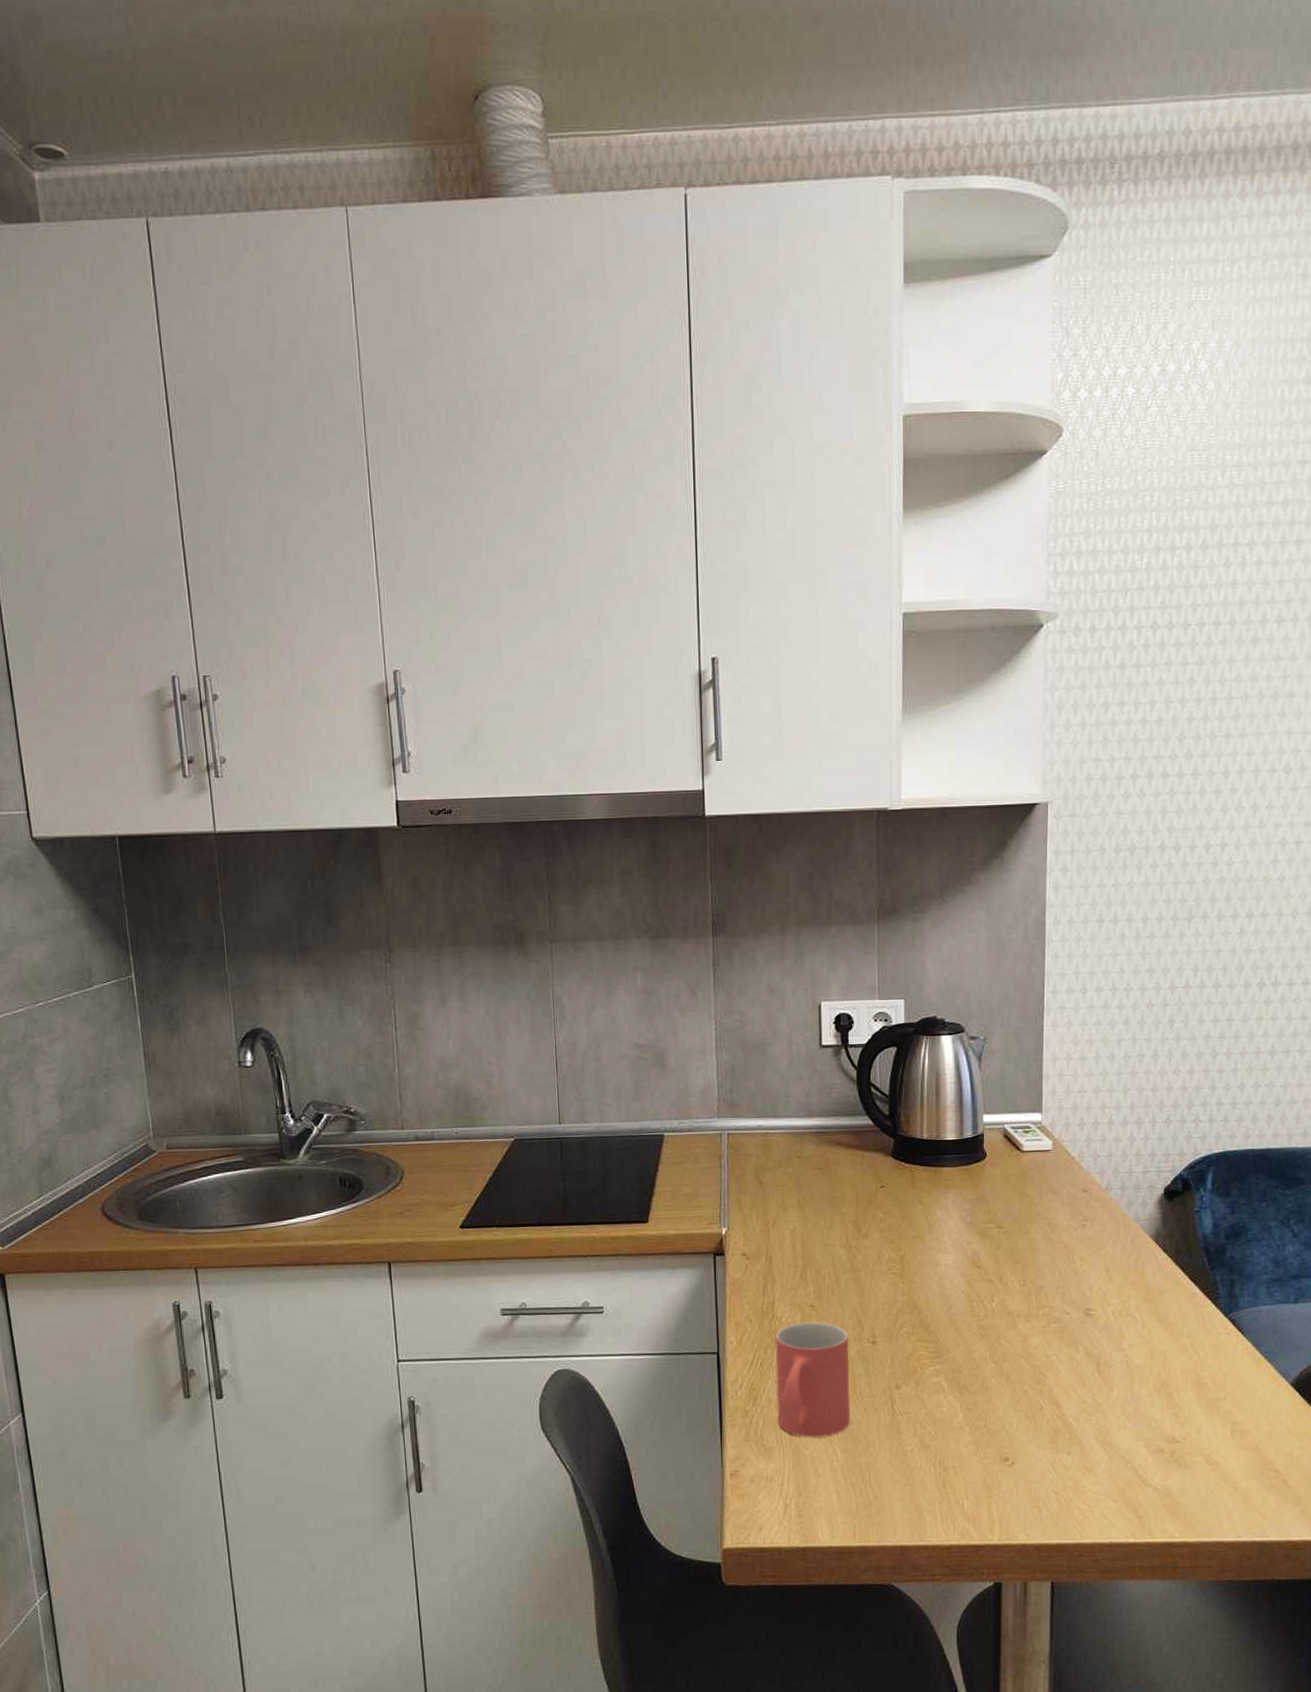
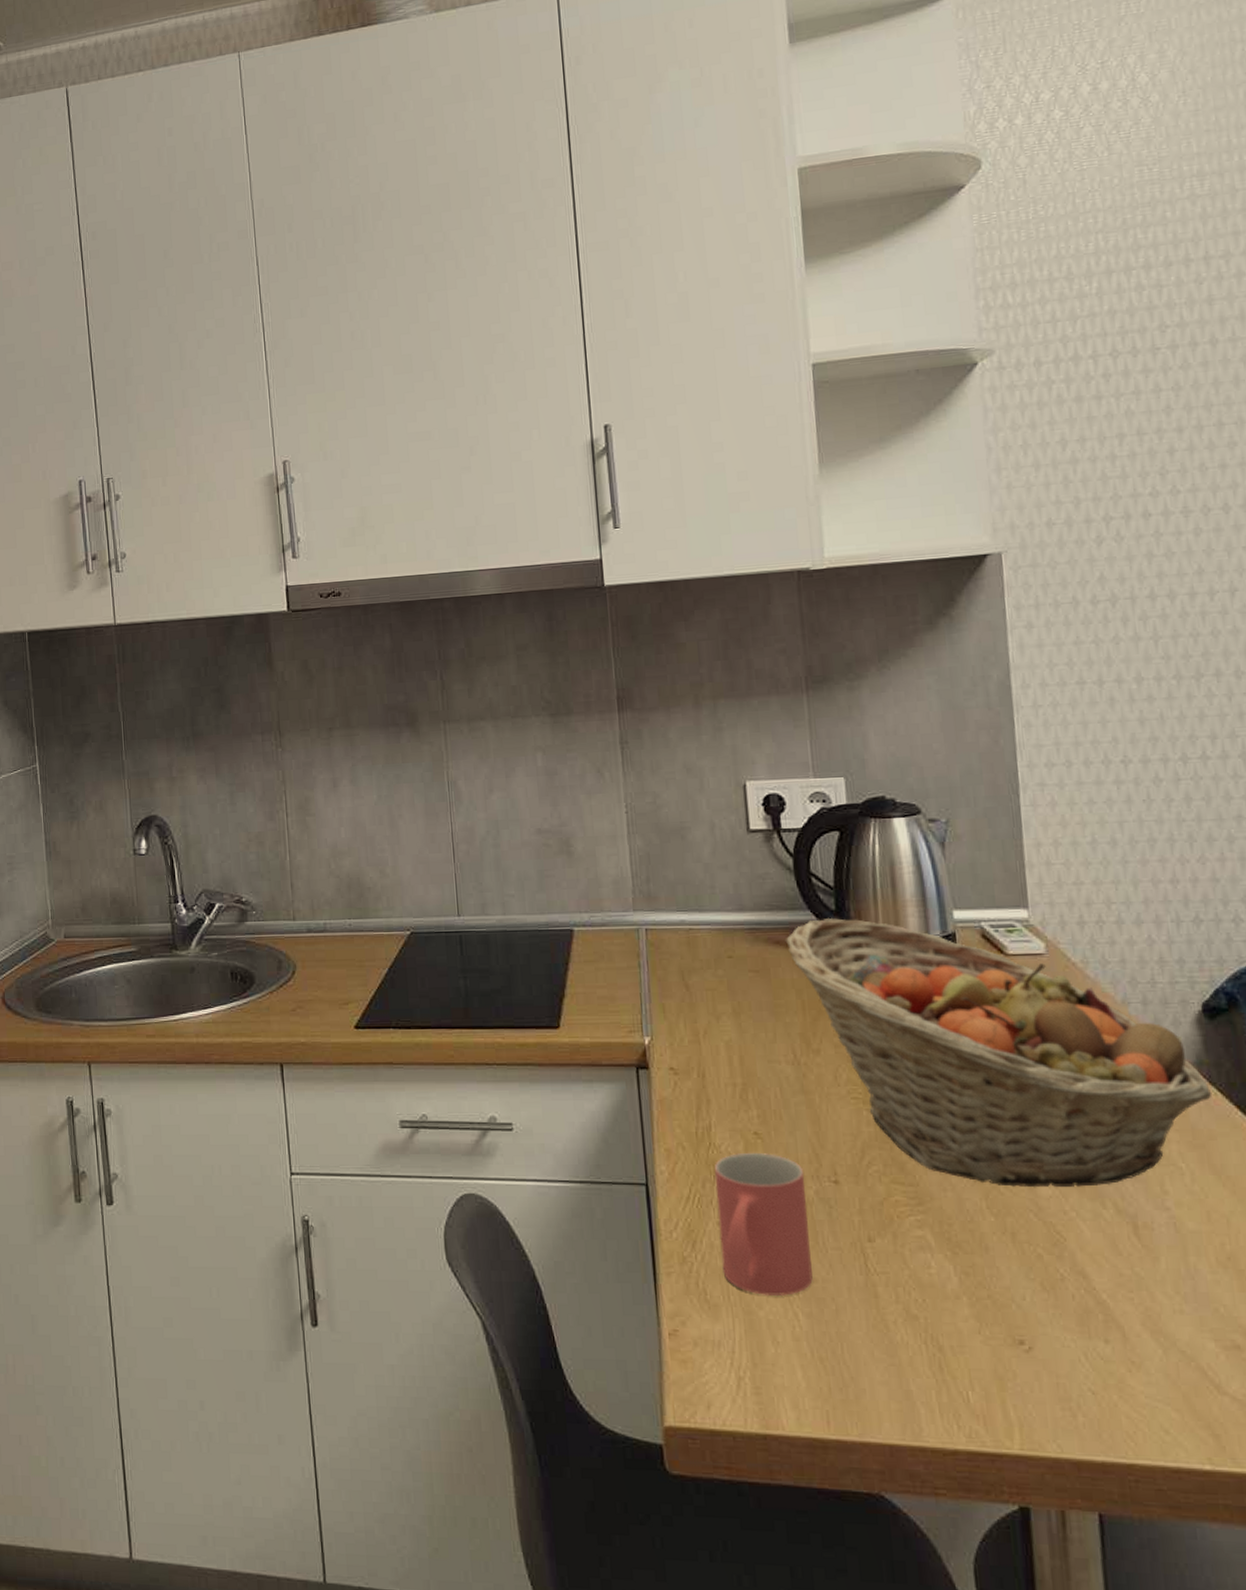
fruit basket: none [845,1122,1163,1339] -> present [785,918,1211,1188]

